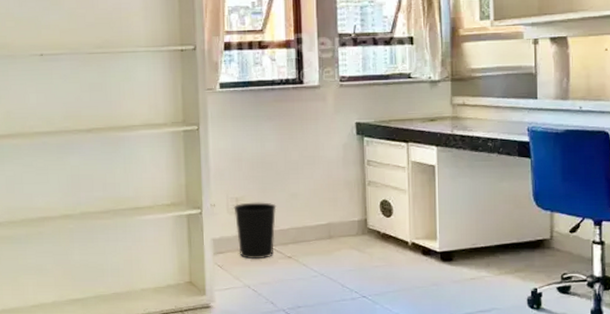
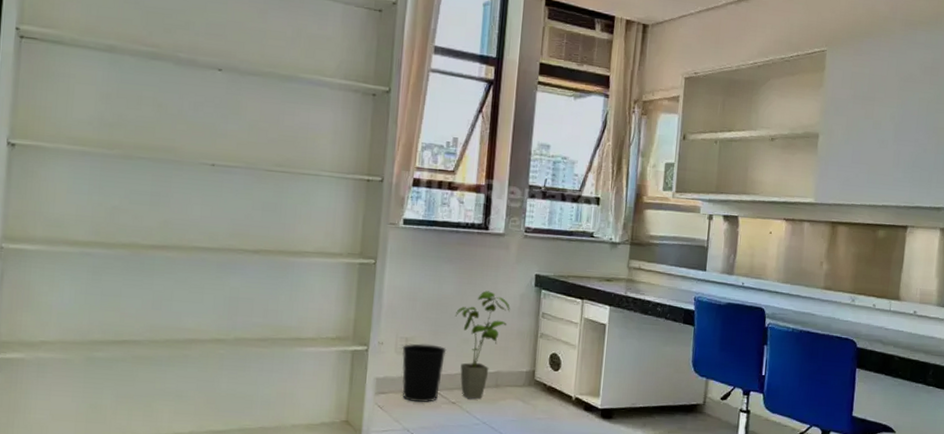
house plant: none [280,144,334,252] -> present [454,291,510,399]

